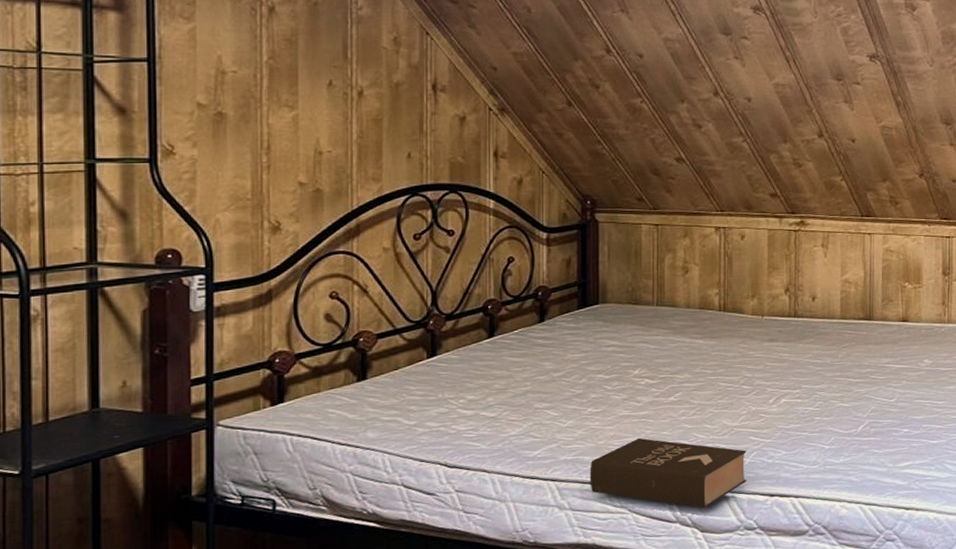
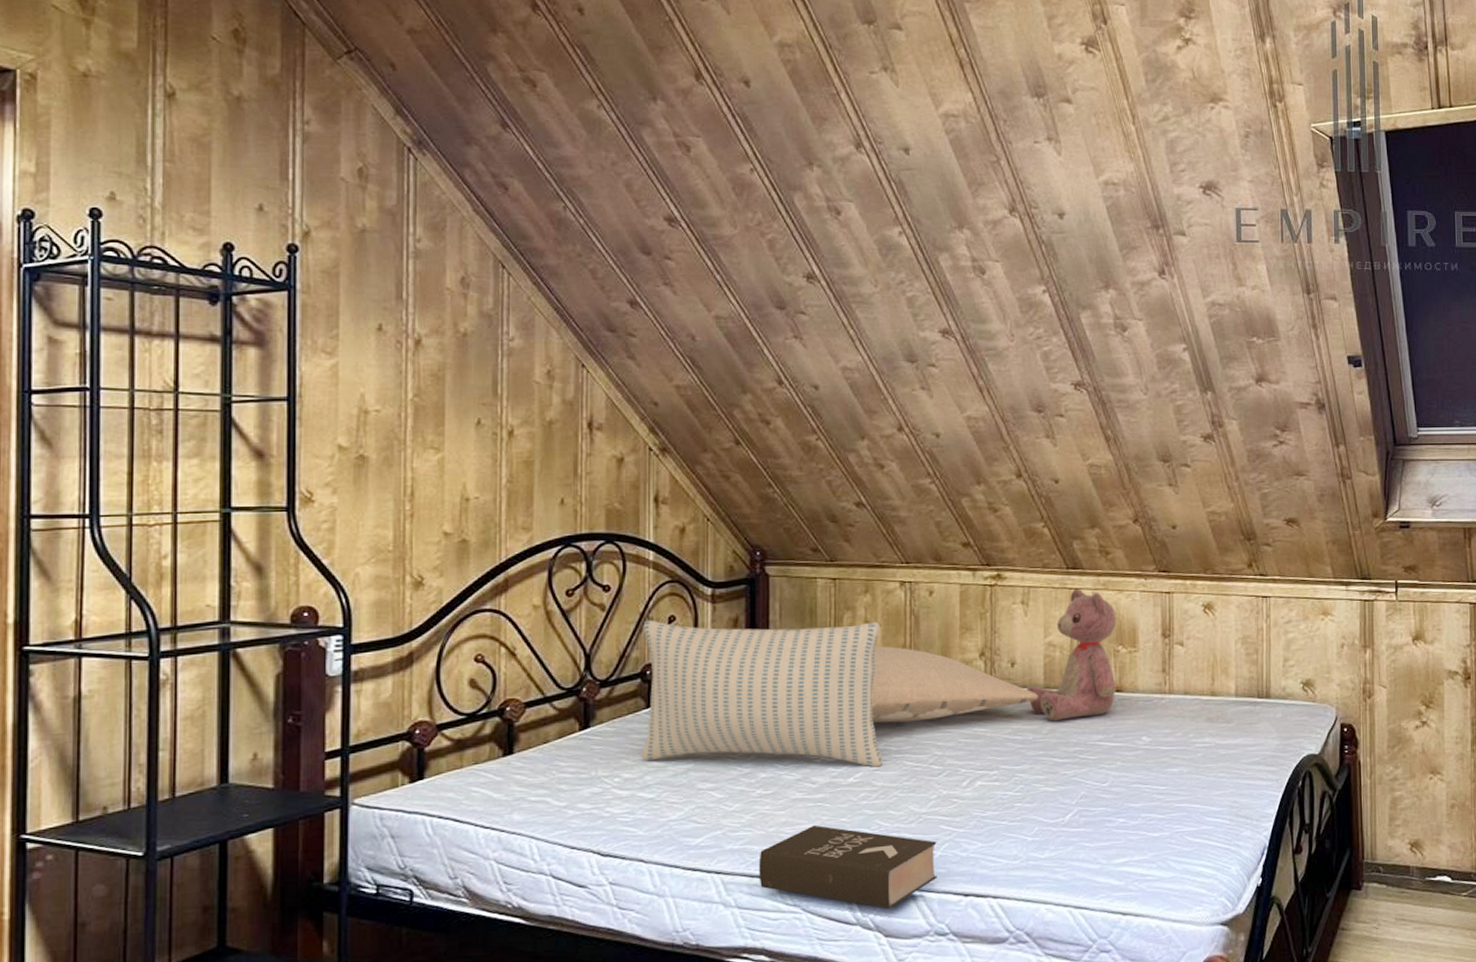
pillow: none [483,261,700,388] -> present [640,620,883,768]
pillow: none [690,283,835,350] -> present [872,646,1038,724]
teddy bear: none [825,233,904,347] -> present [1026,588,1117,722]

